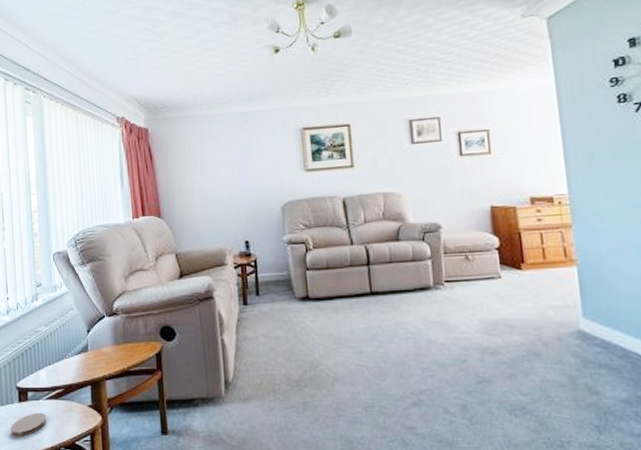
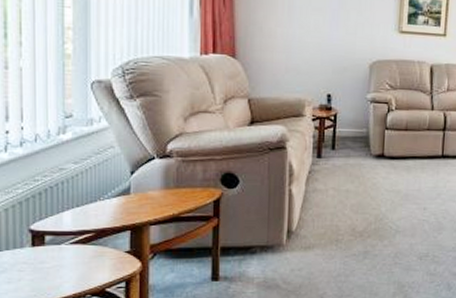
coaster: present [10,412,47,437] -> none [17,258,69,284]

